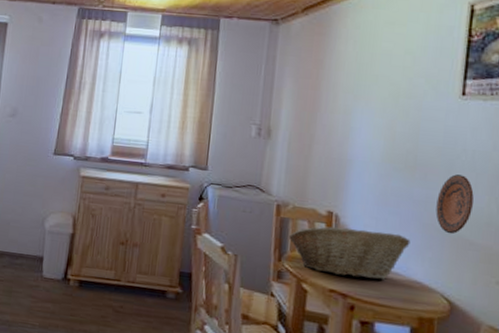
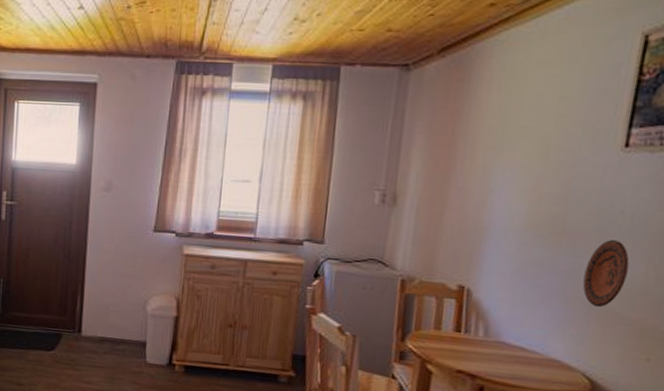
fruit basket: present [289,226,411,280] -> none [414,302,552,359]

